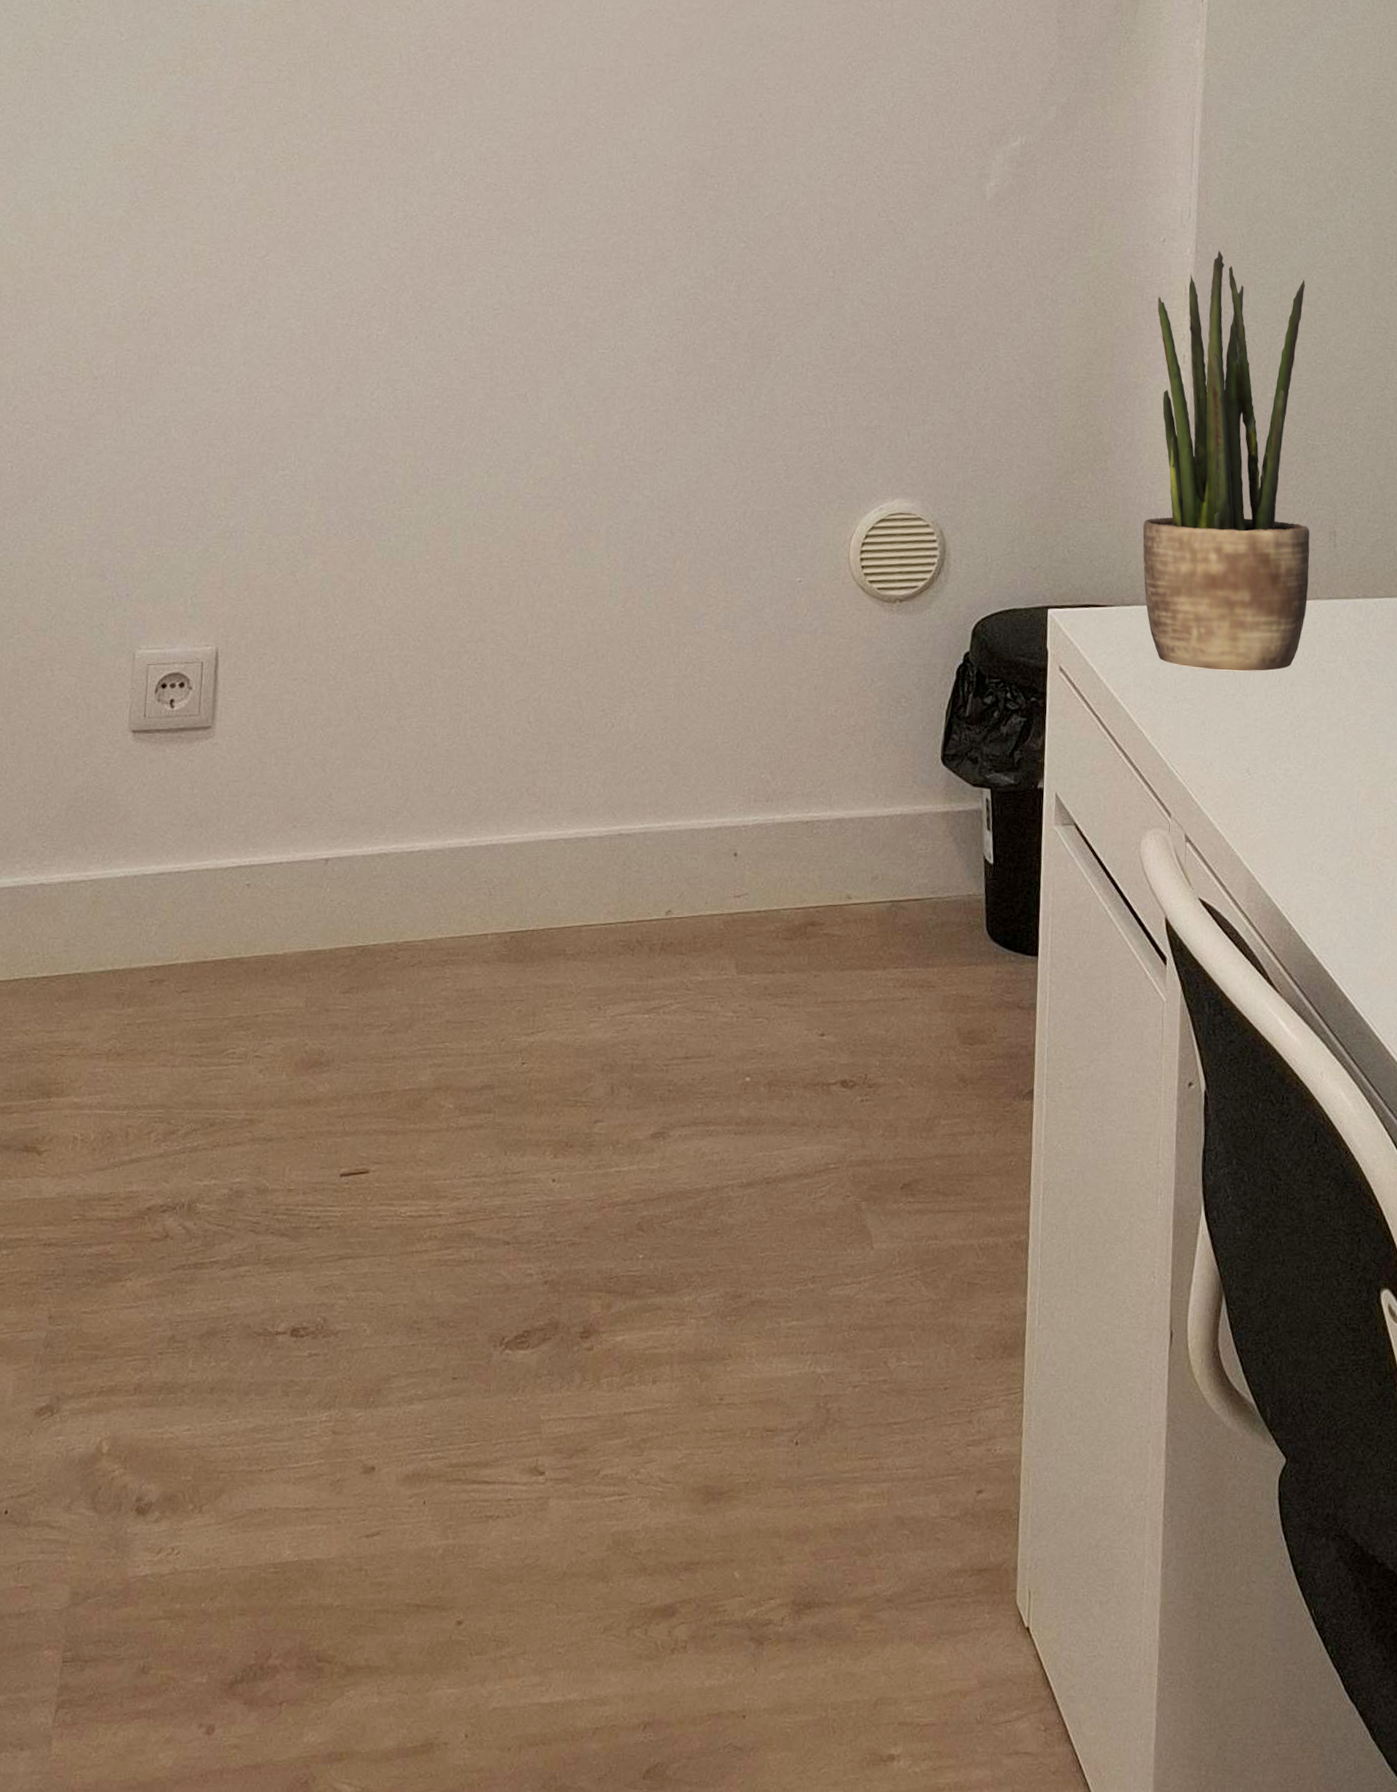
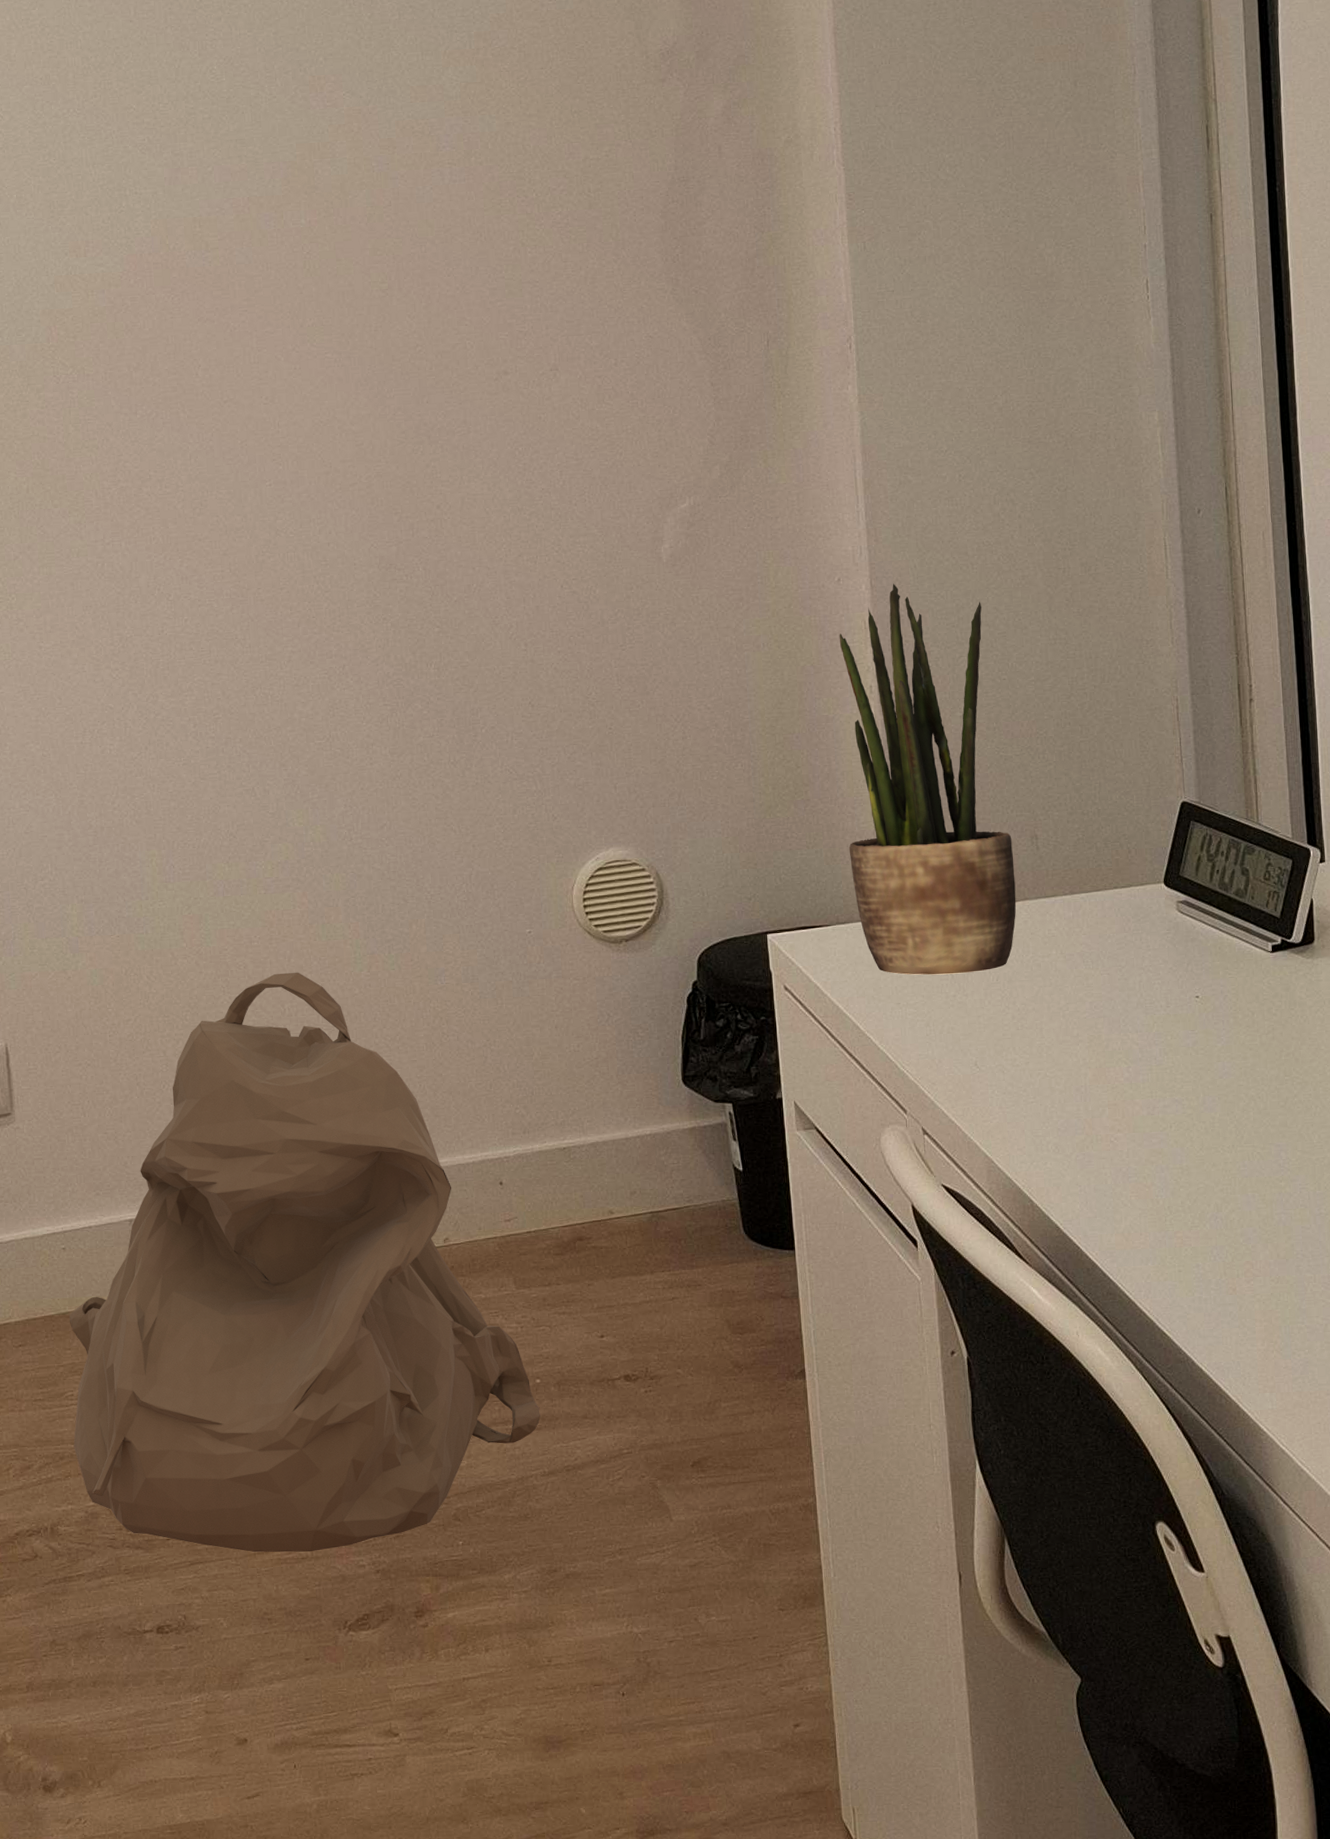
backpack: none [227,599,746,1255] -> present [69,972,540,1553]

